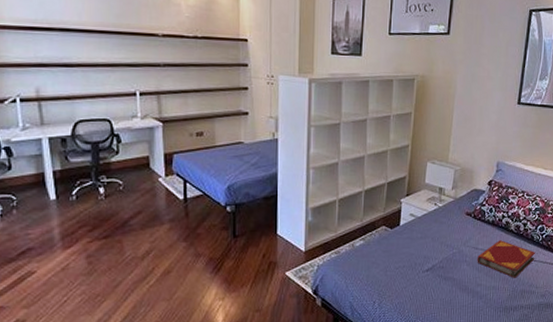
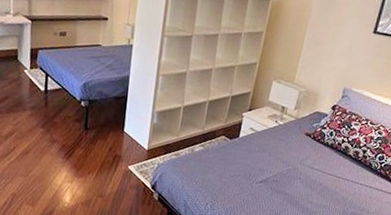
hardback book: present [477,240,535,278] -> none [311,163,371,201]

